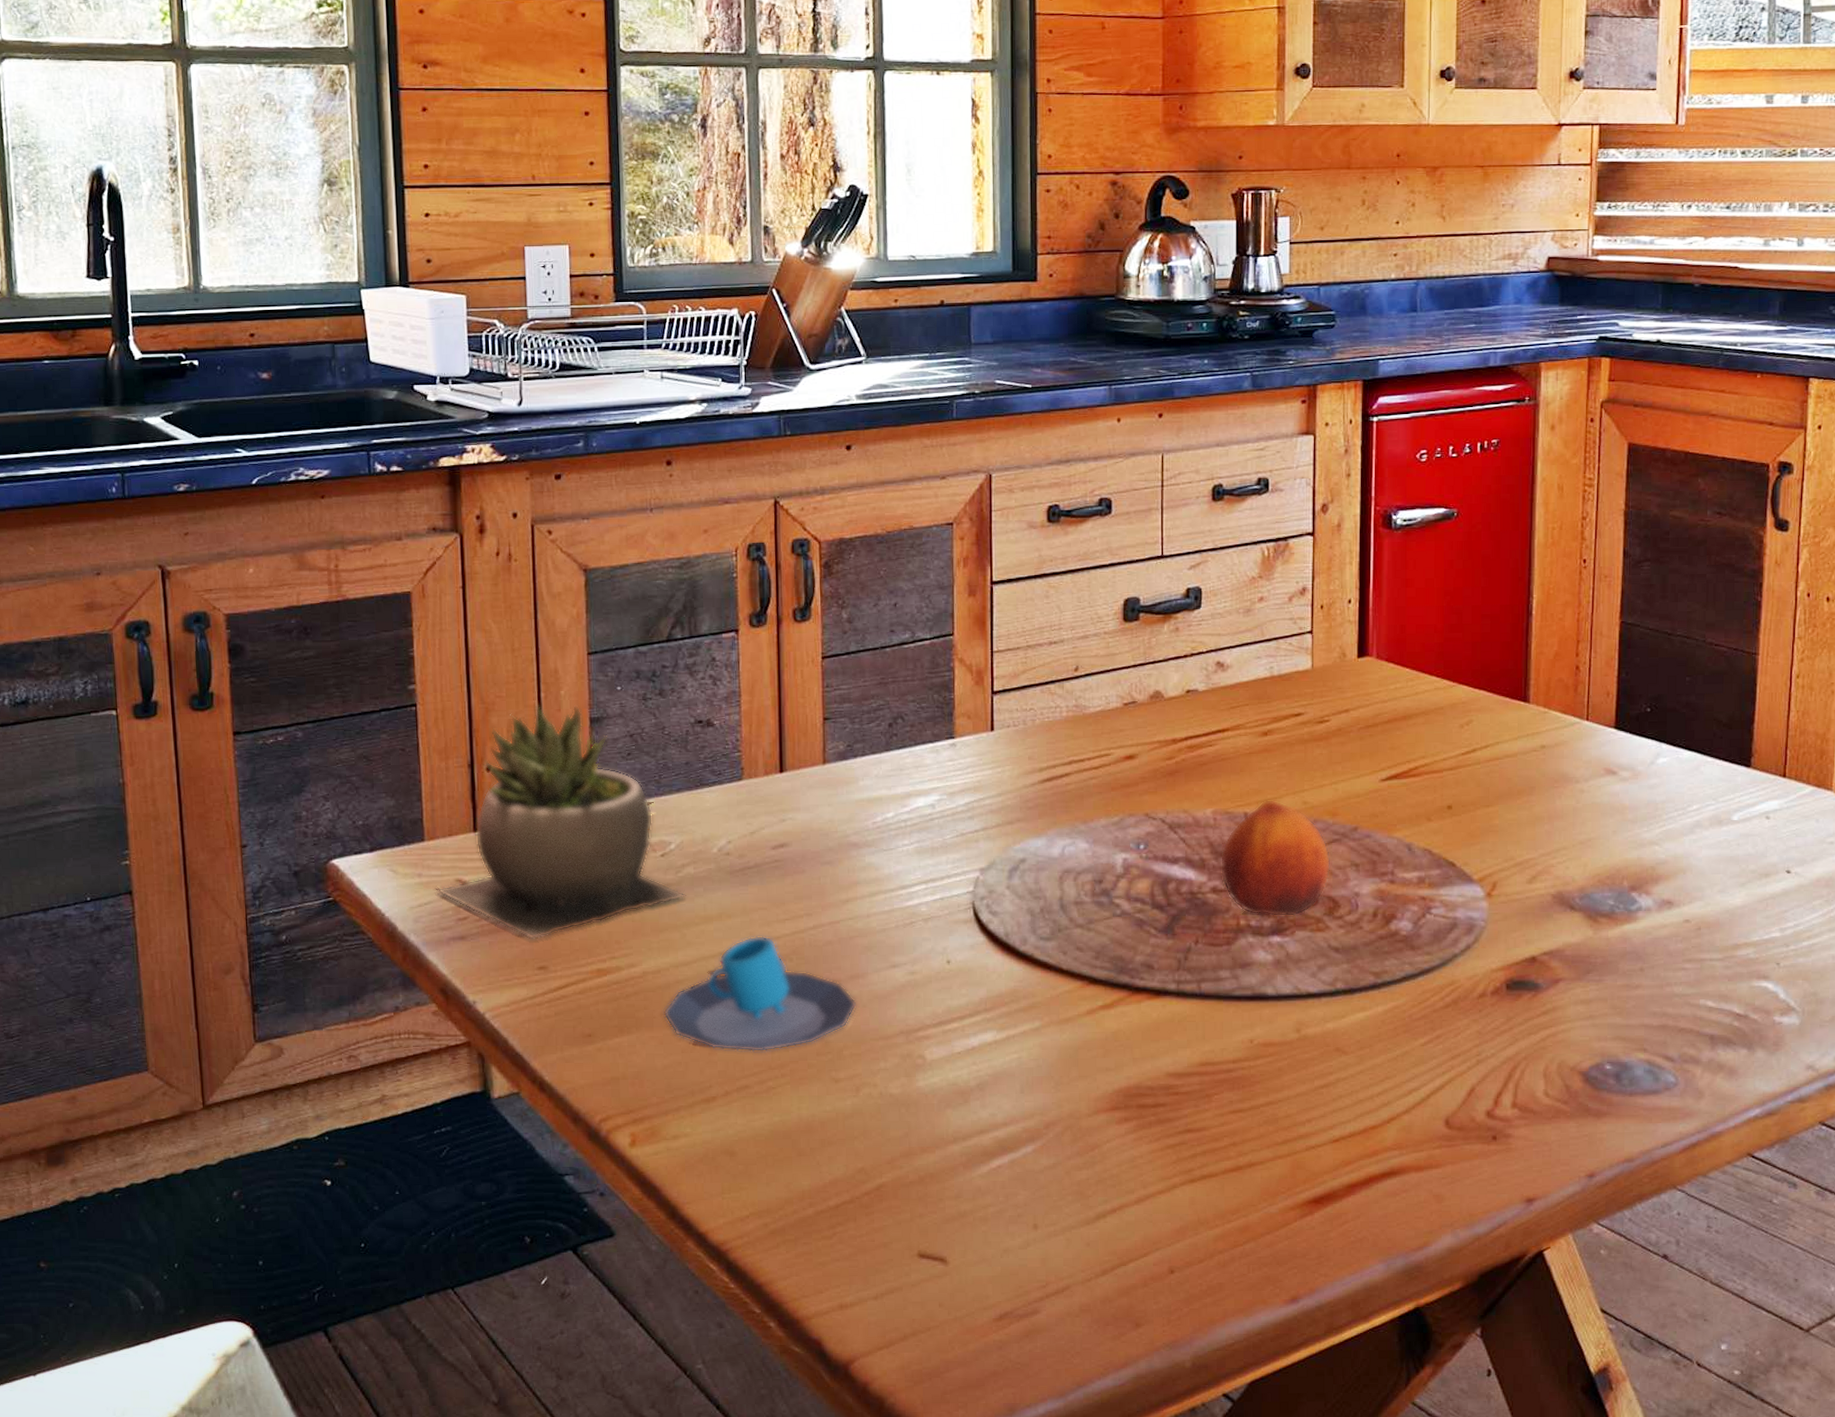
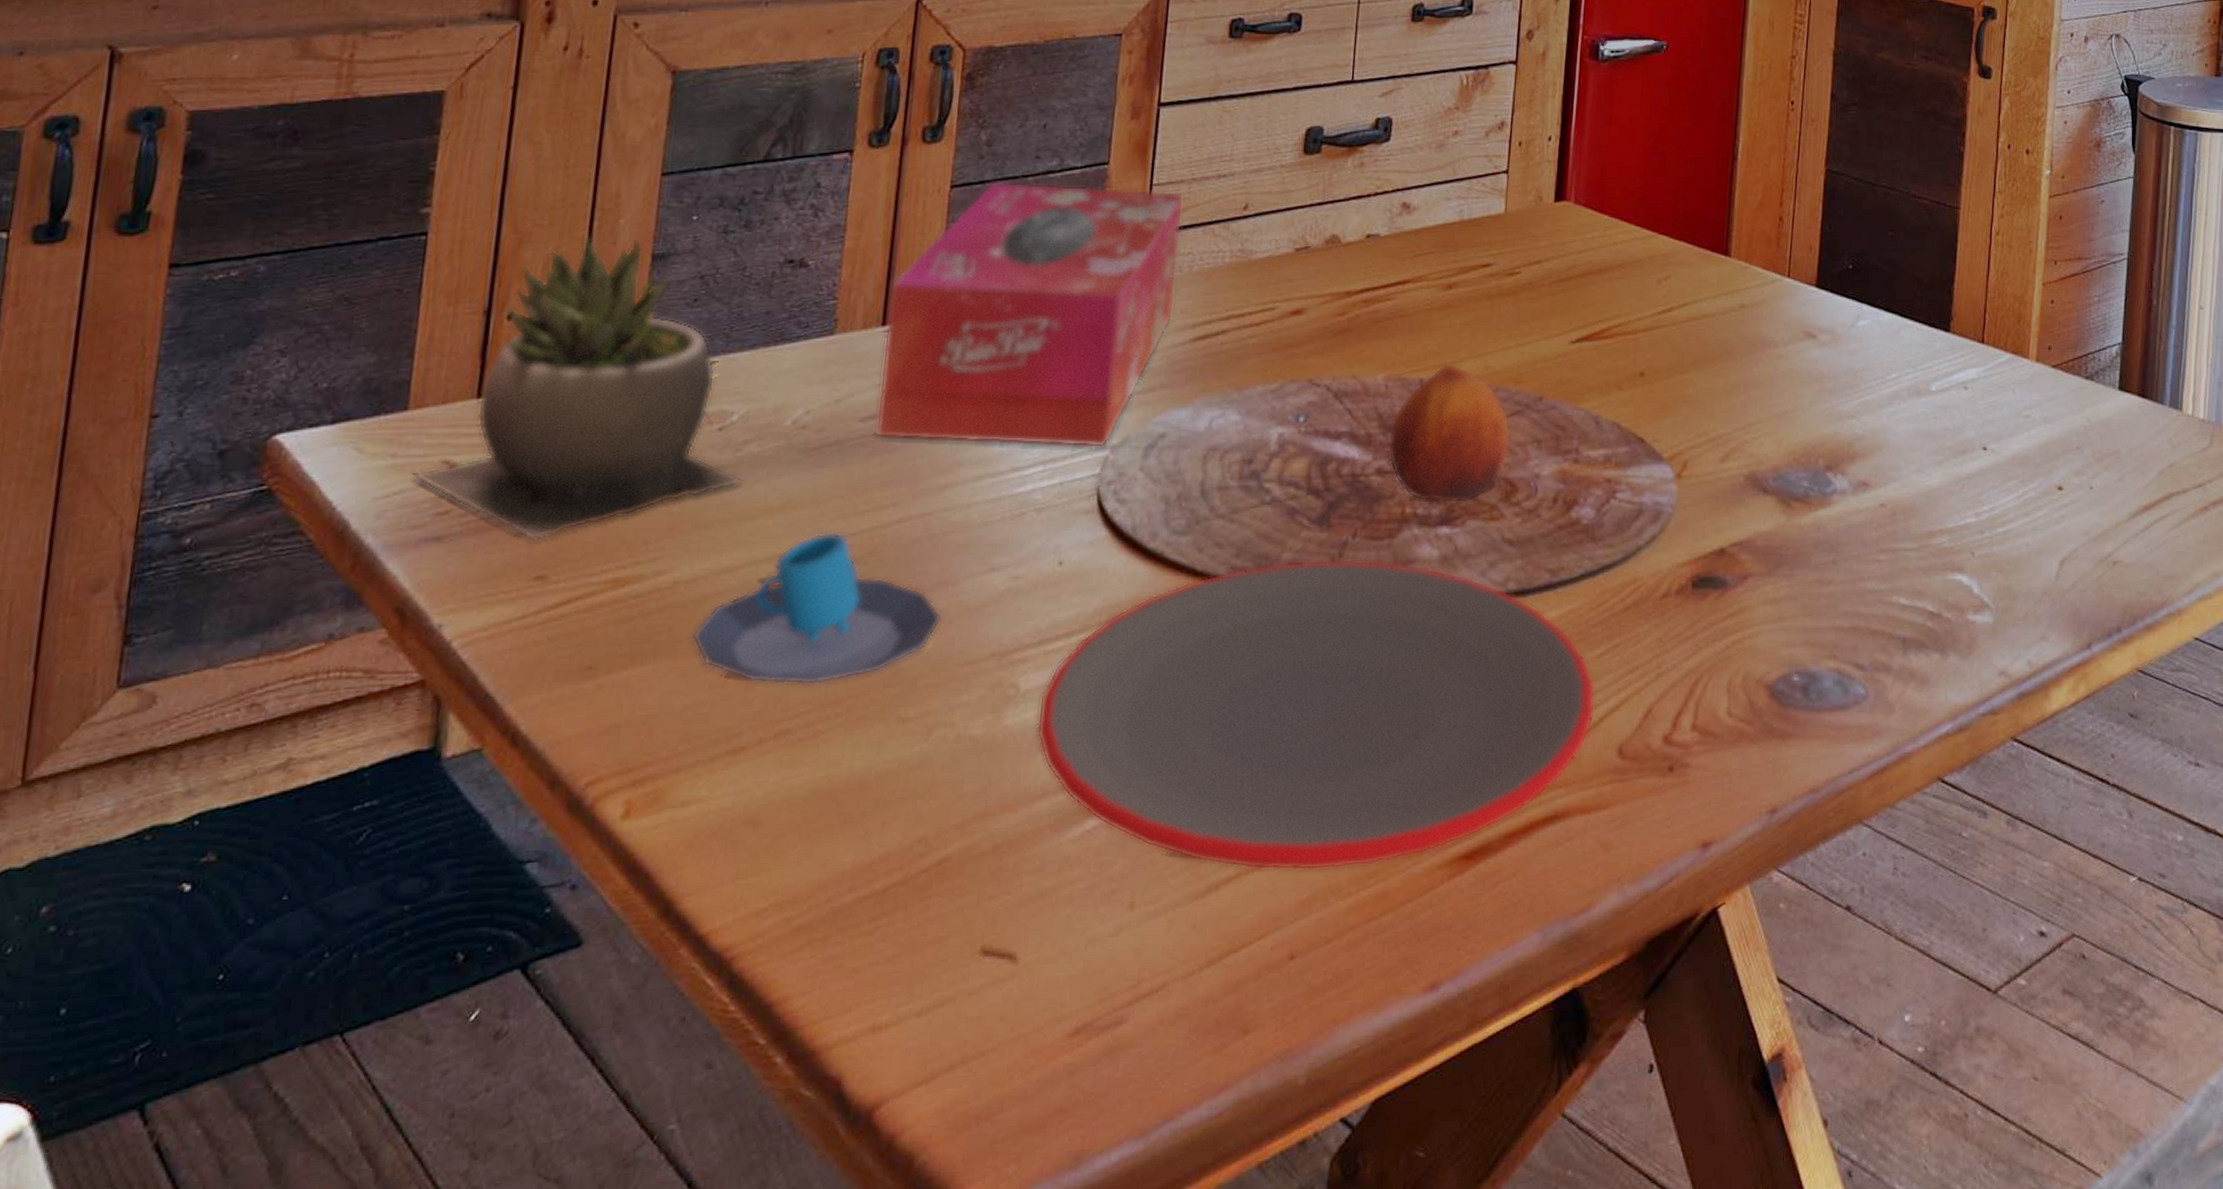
tissue box: none [783,653,1022,871] -> present [875,182,1185,448]
plate: none [943,961,1423,1206] -> present [1036,559,1596,871]

